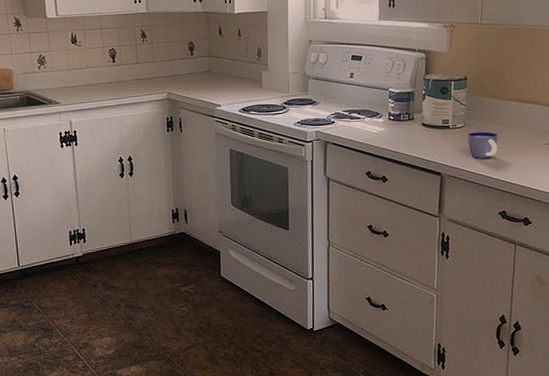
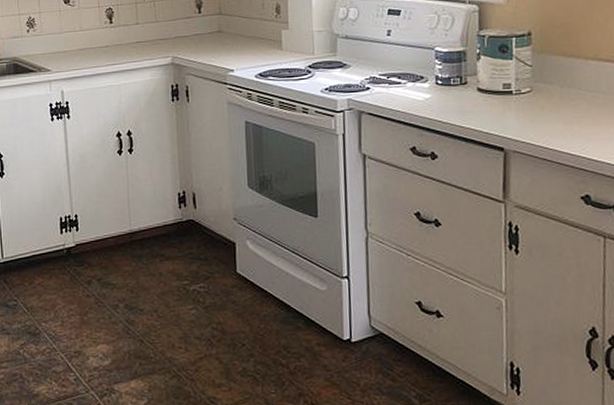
cup: present [468,132,498,159] -> none [536,97,575,130]

